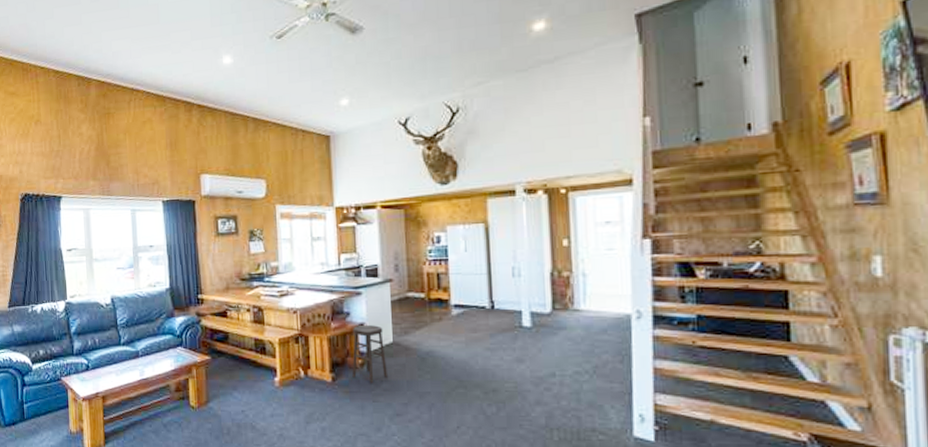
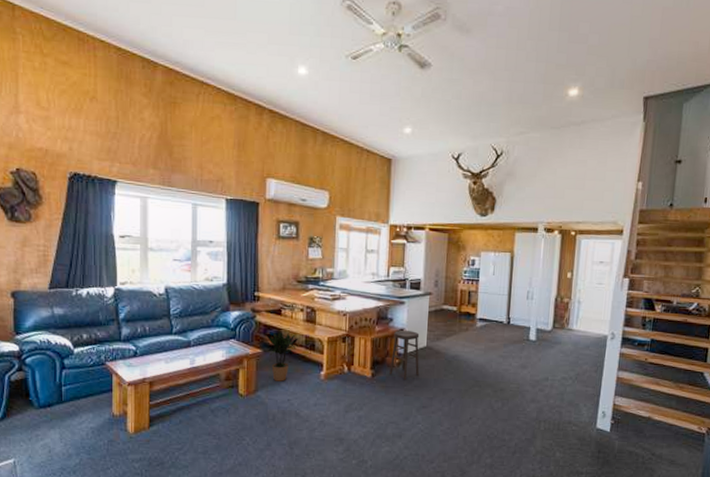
potted plant: none [213,335,249,391] -> present [266,331,299,382]

